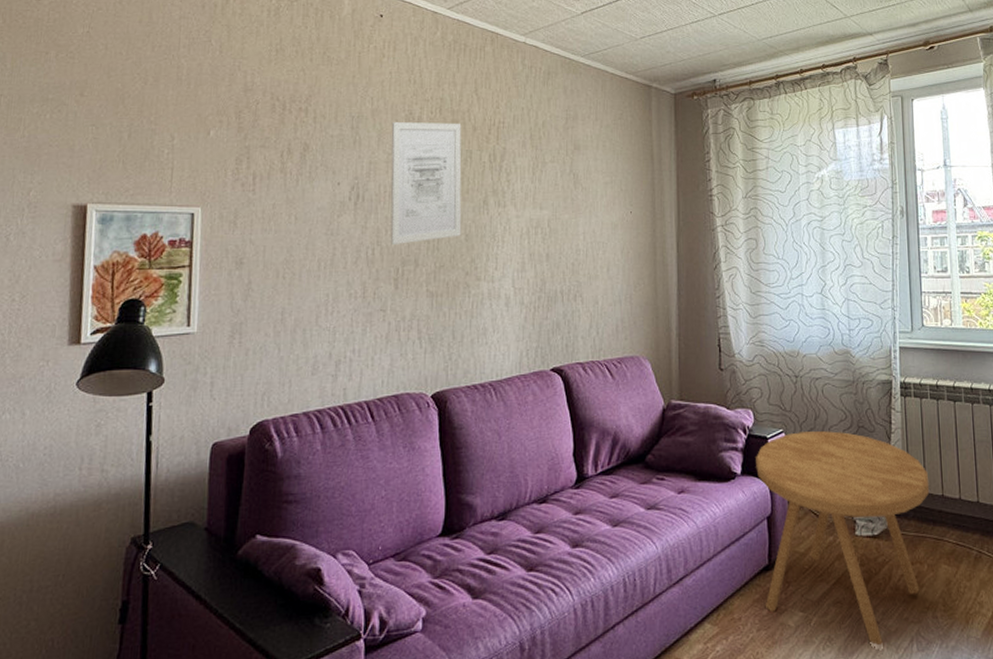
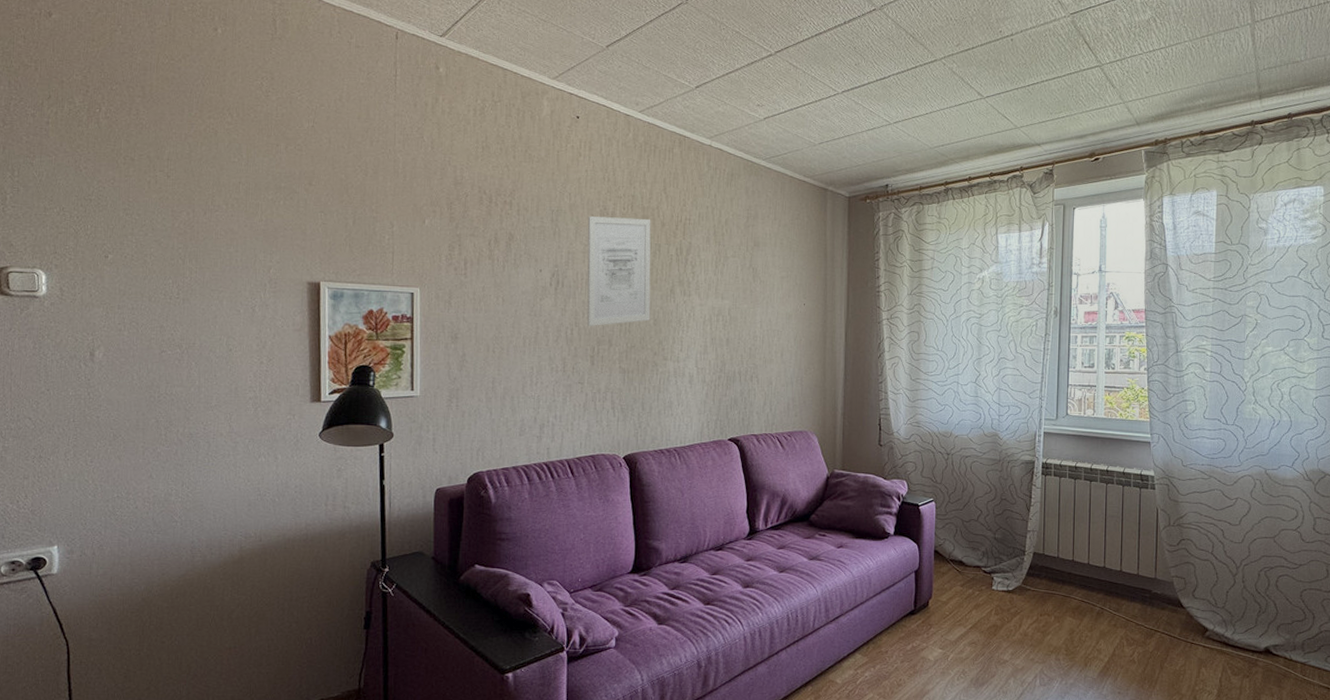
side table: present [756,431,930,648] -> none [907,501,1062,681]

